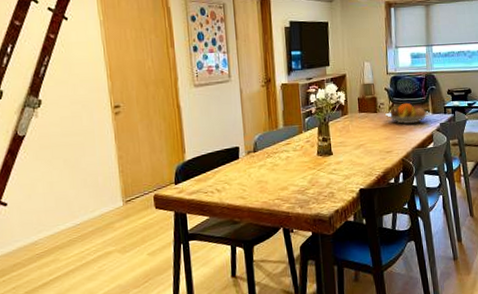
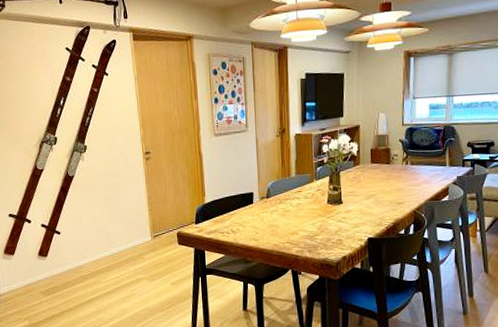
fruit bowl: present [385,102,431,124] -> none [399,154,448,176]

